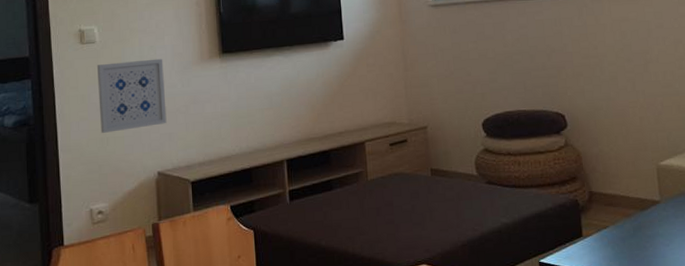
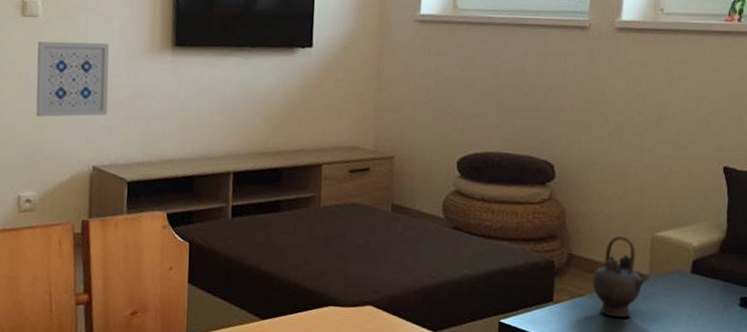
teapot: none [612,169,661,243] -> present [592,235,649,318]

